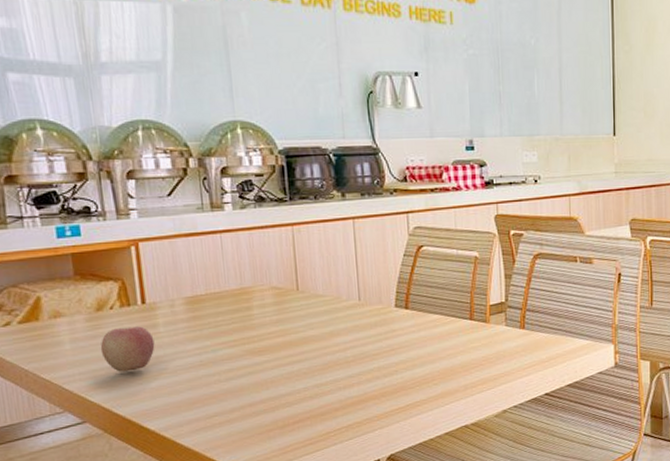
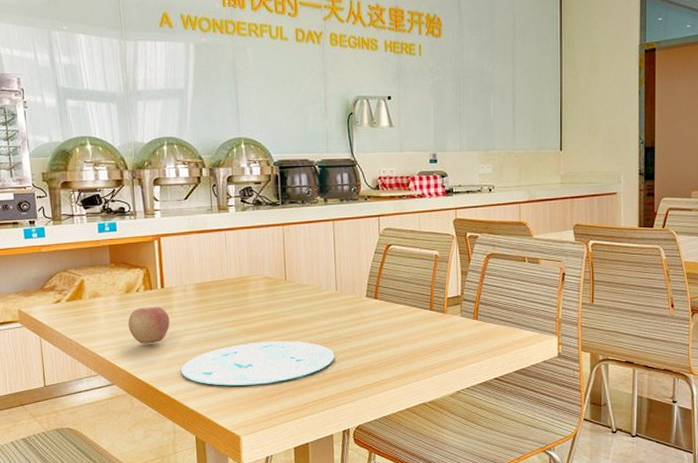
plate: none [171,361,360,417] -> present [181,341,335,386]

